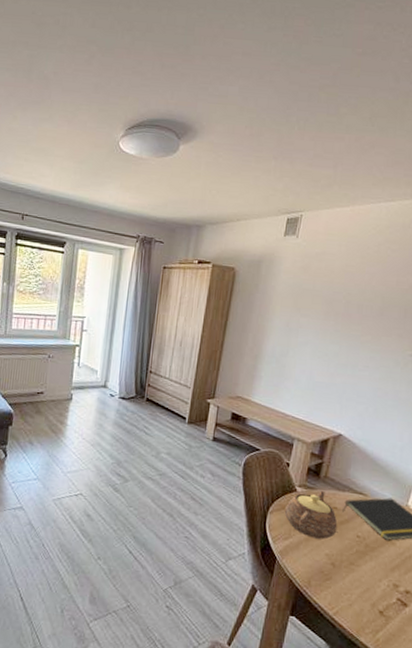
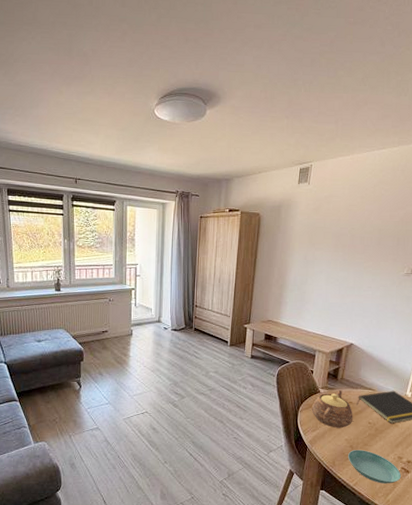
saucer: none [328,568,396,618] -> present [348,449,401,484]

